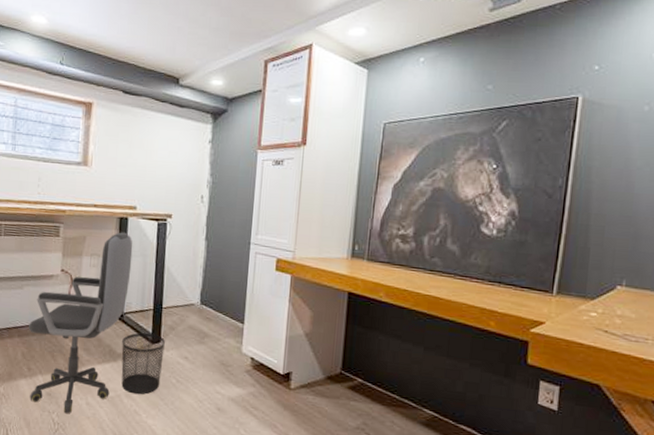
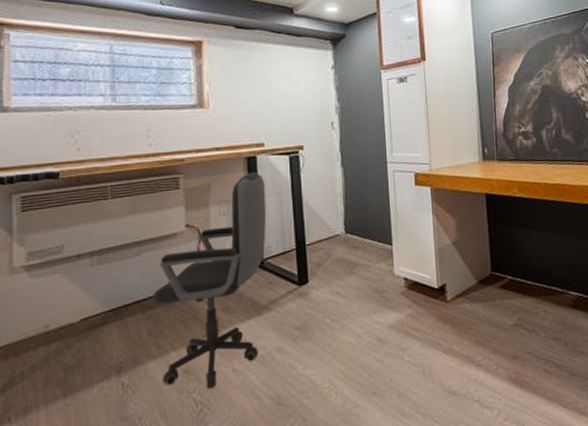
waste bin: present [121,332,166,395] -> none [266,275,314,347]

